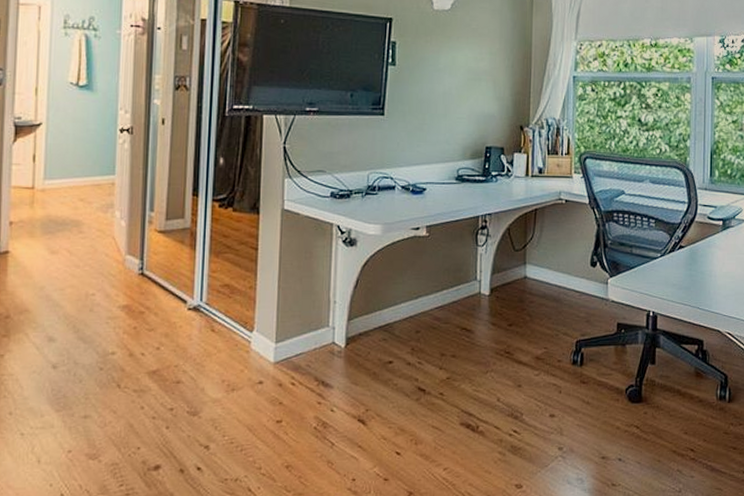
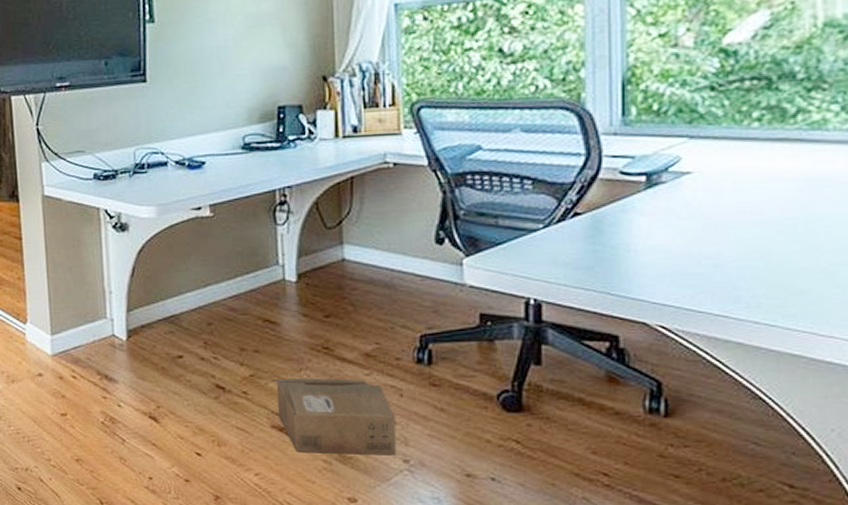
cardboard box: none [463,379,555,447] -> present [271,378,397,455]

